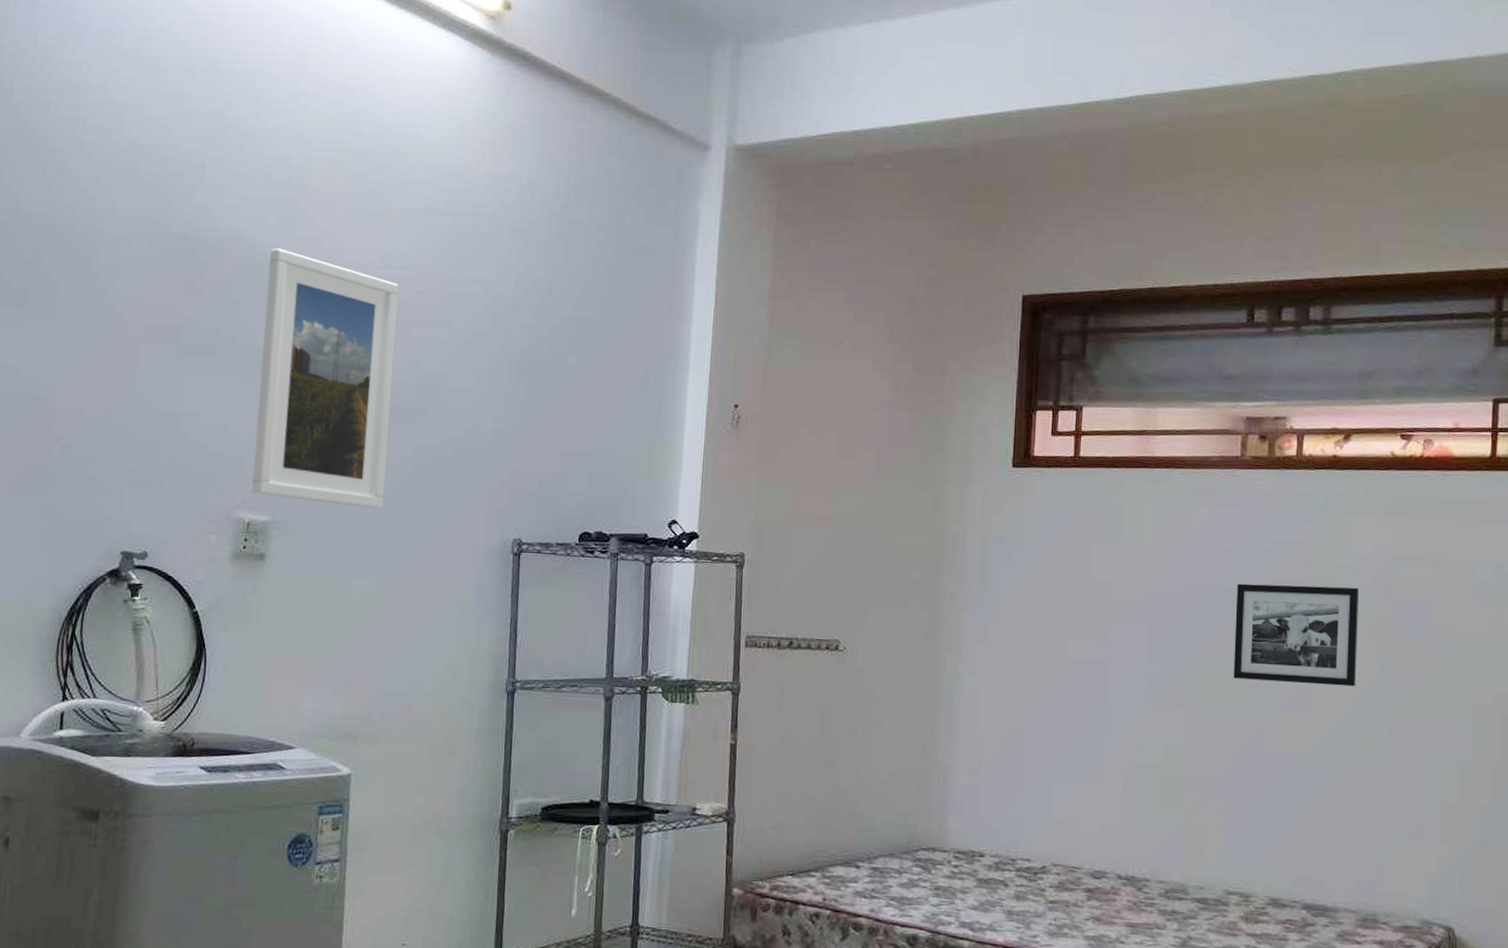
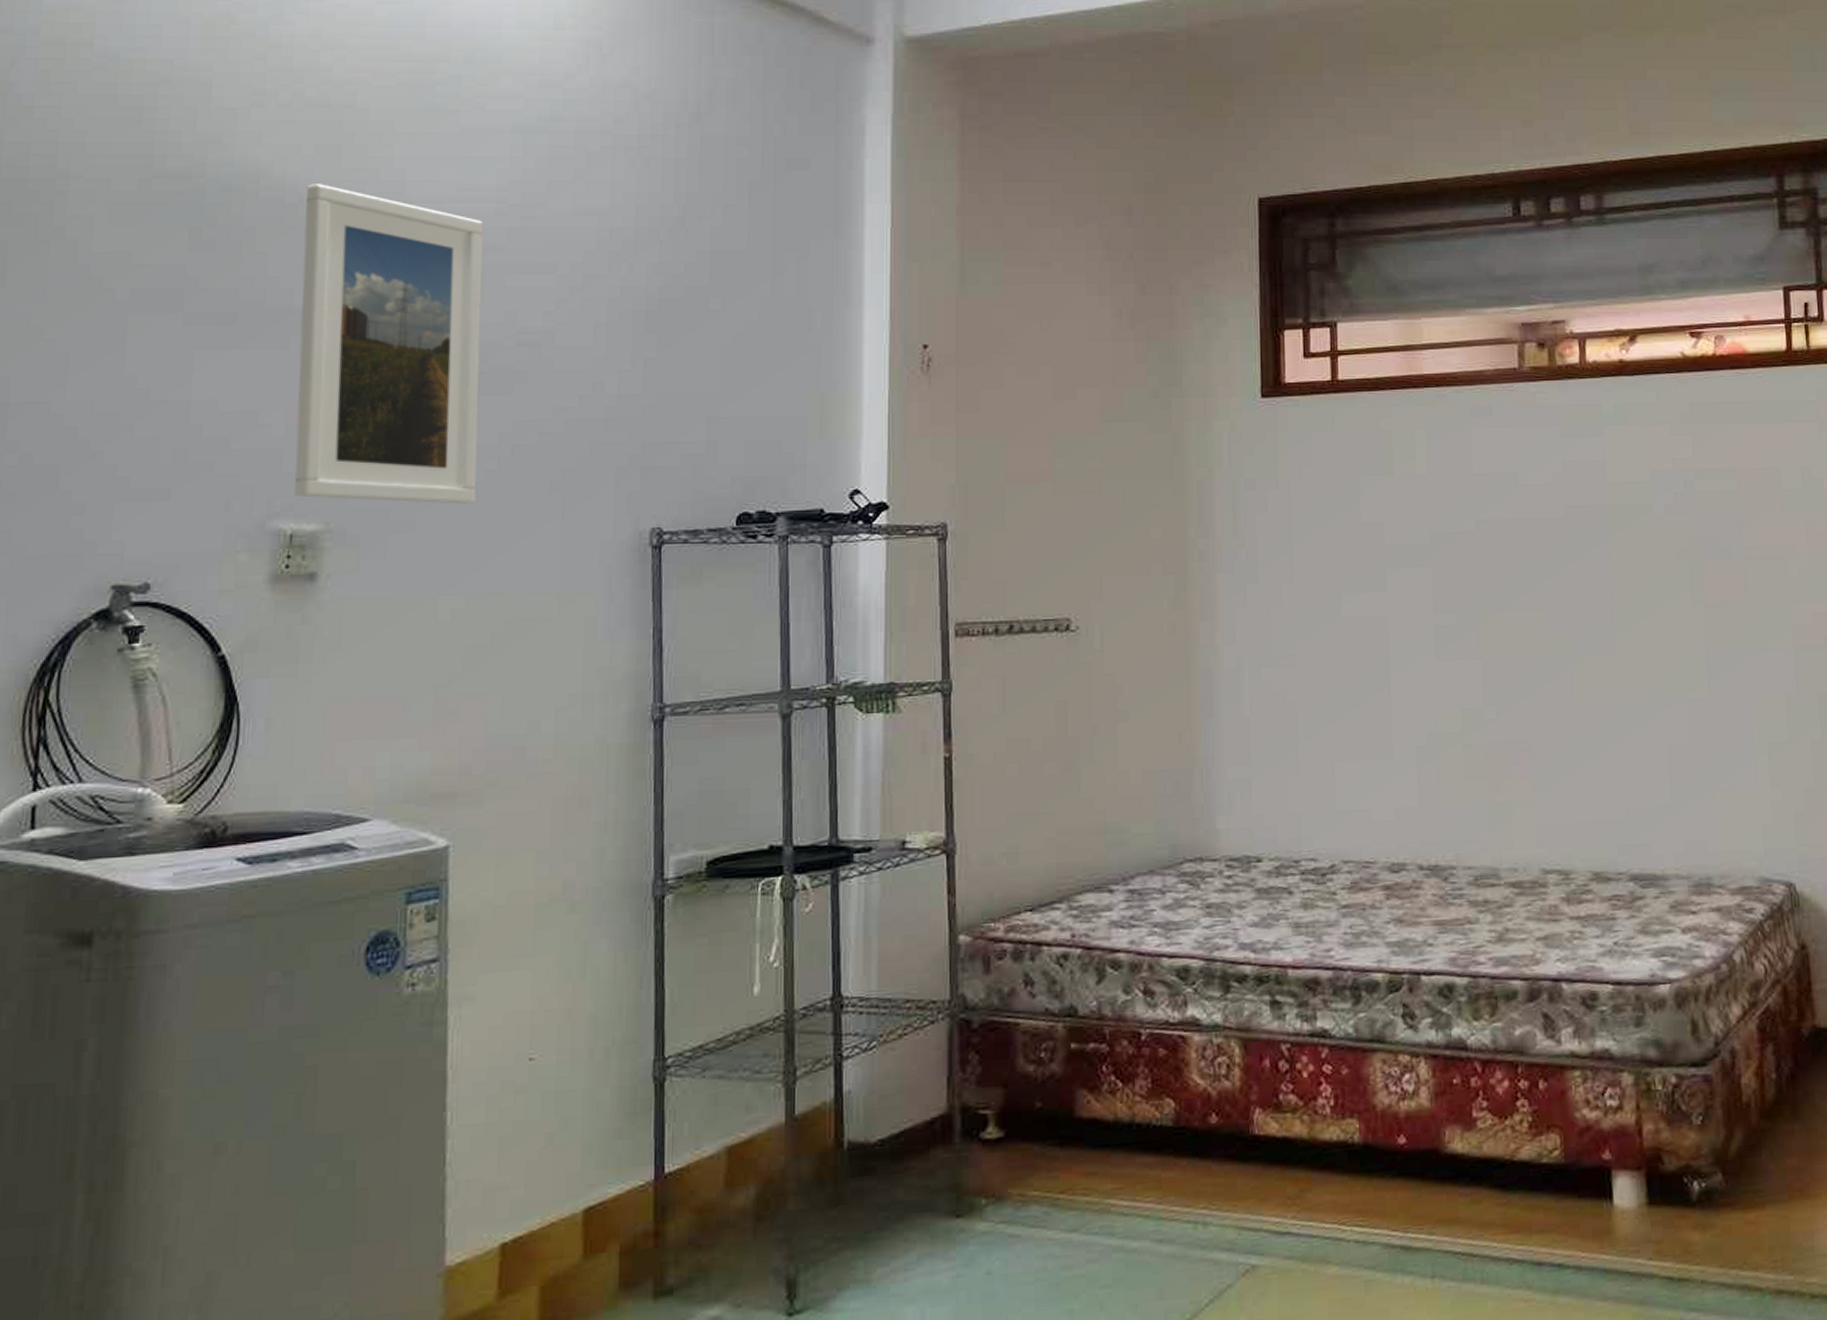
picture frame: present [1233,583,1360,687] -> none [1526,506,1666,622]

